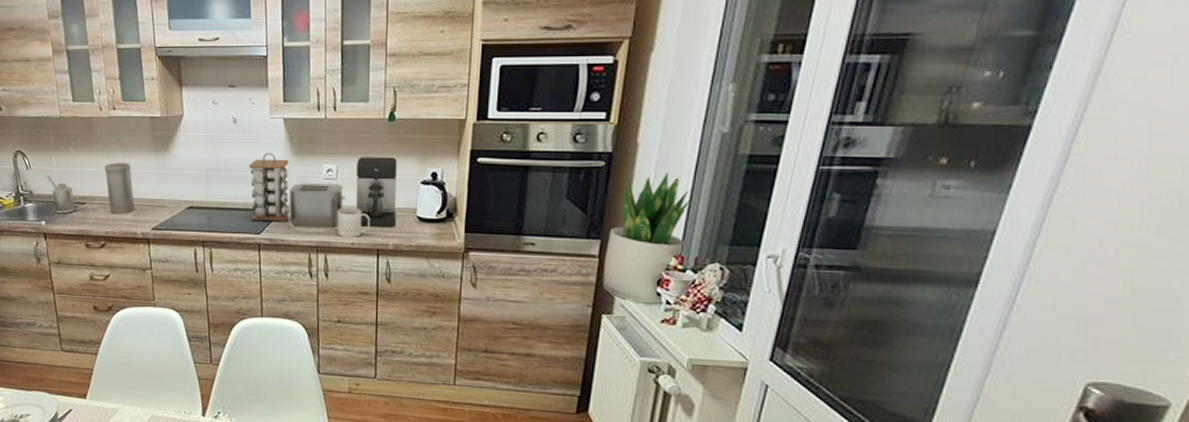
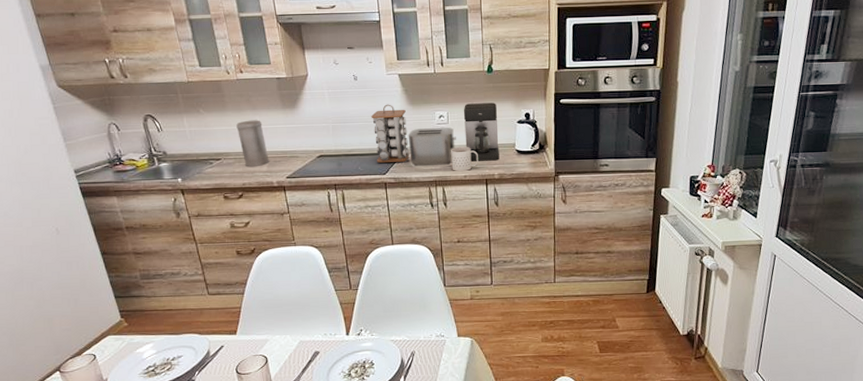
soap dispenser: present [47,175,76,214] -> none [179,136,211,171]
planter: present [602,172,691,304] -> none [659,103,717,204]

